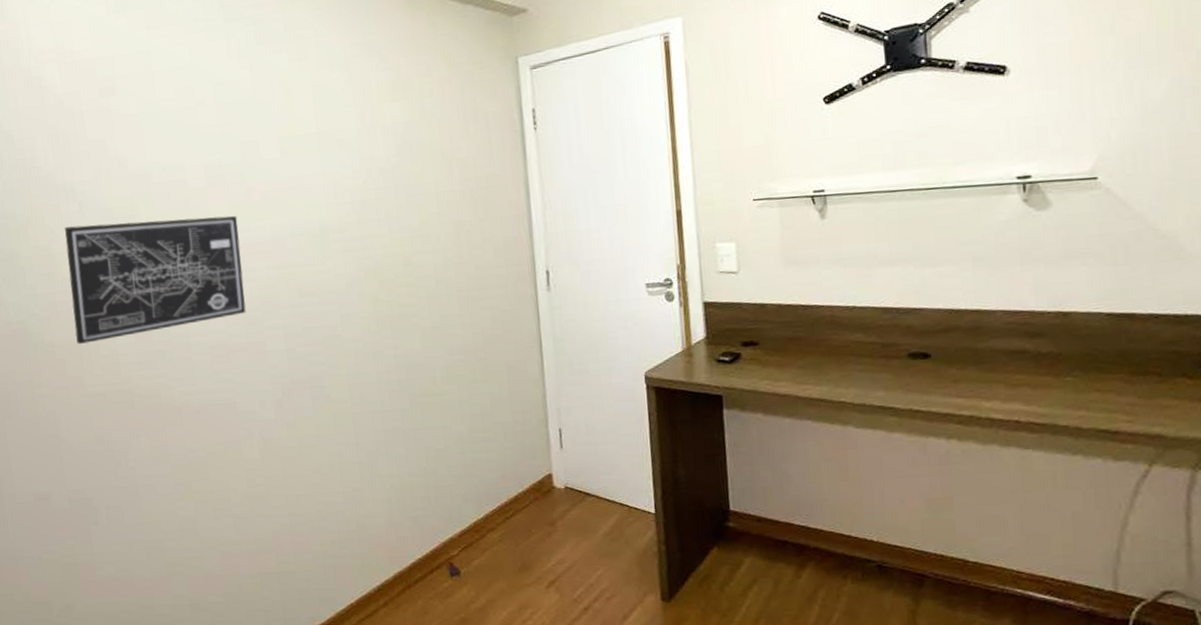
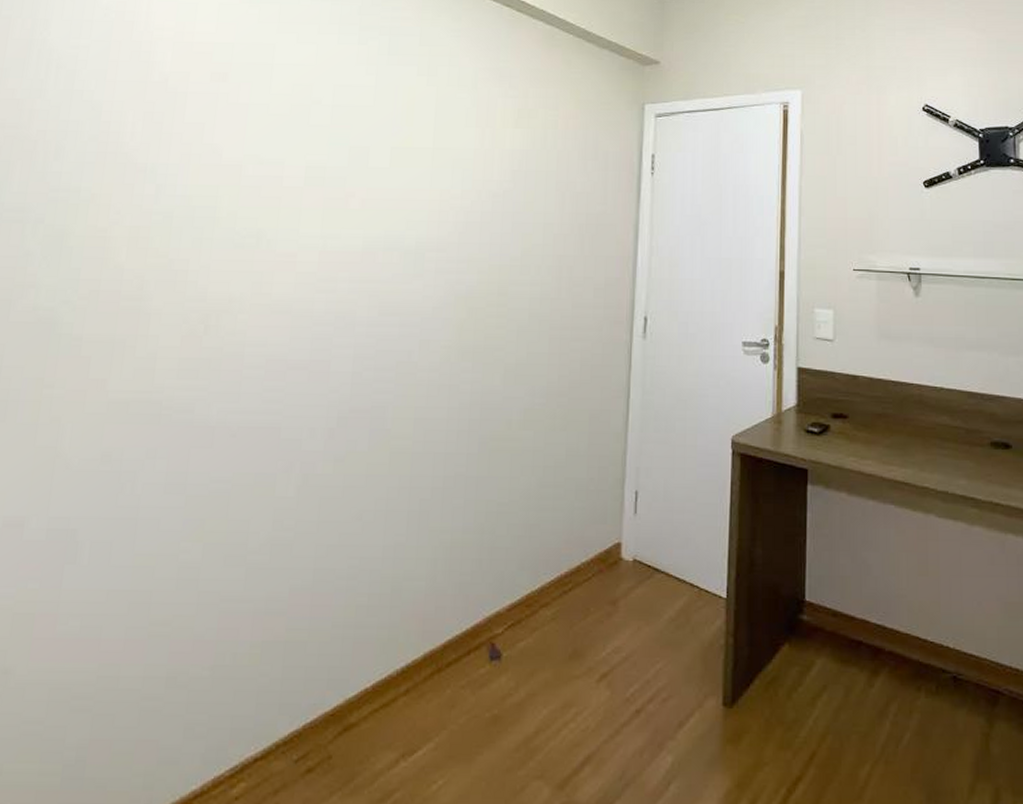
wall art: present [65,215,246,344] -> none [111,209,329,341]

